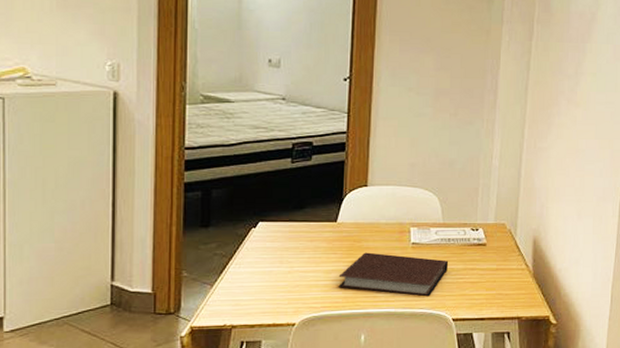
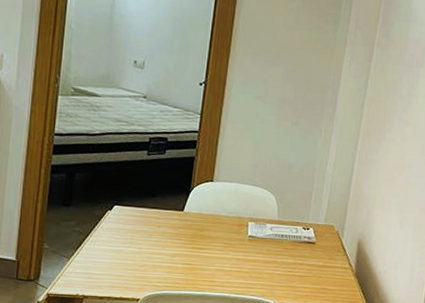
notebook: present [338,252,449,297] -> none [180,241,281,286]

